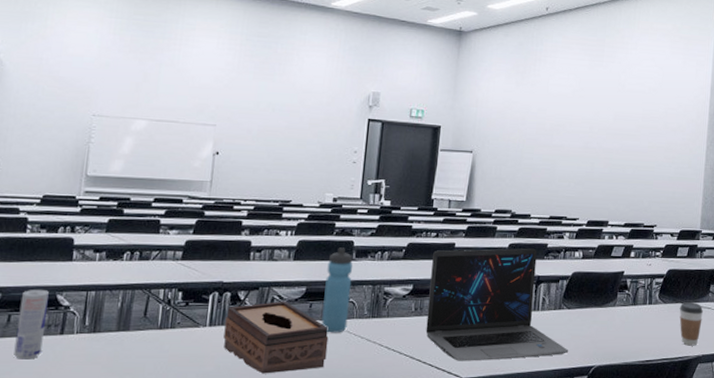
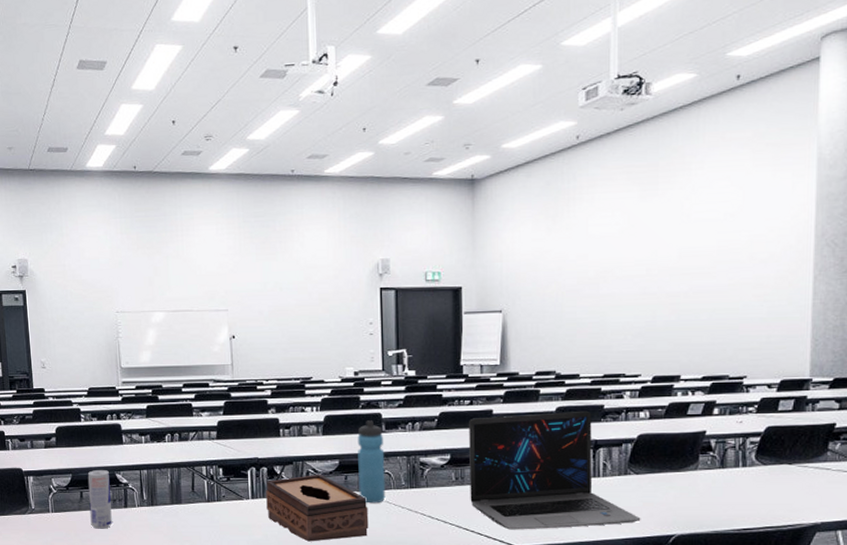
coffee cup: present [679,301,703,346] -> none [785,462,819,512]

